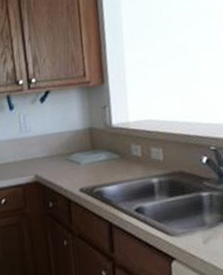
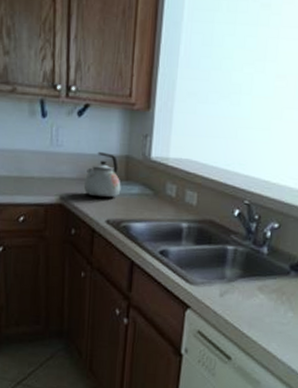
kettle: none [54,128,89,170] -> present [83,151,121,198]

